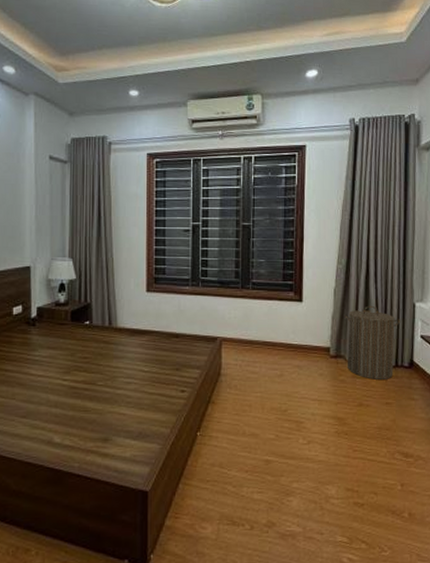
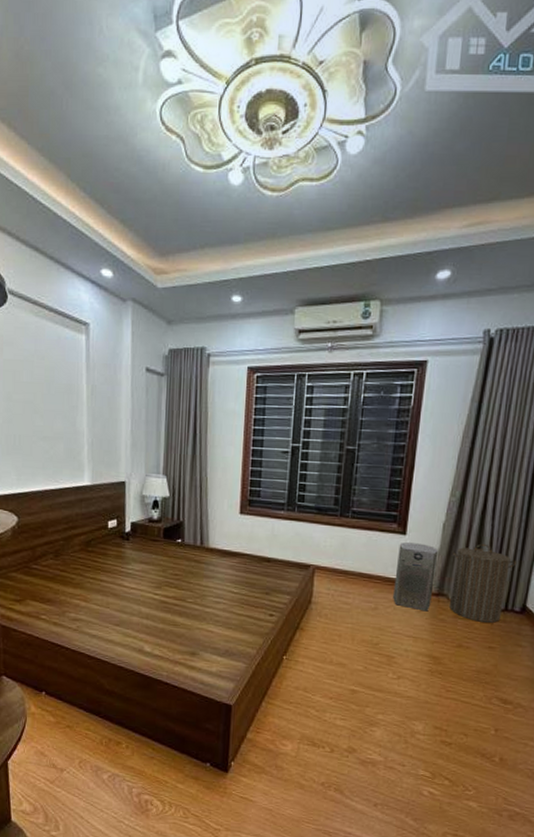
air purifier: none [296,309,333,374] -> present [393,542,439,612]

